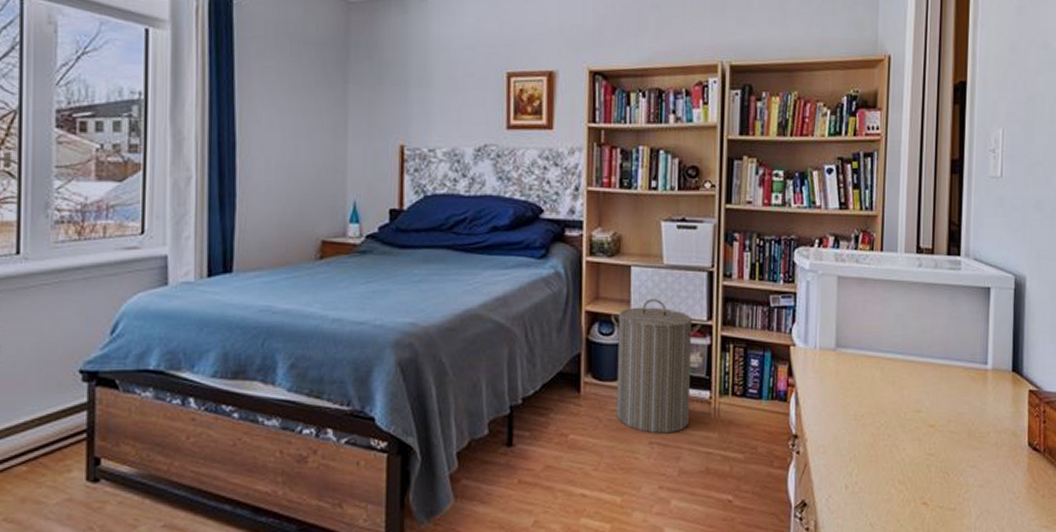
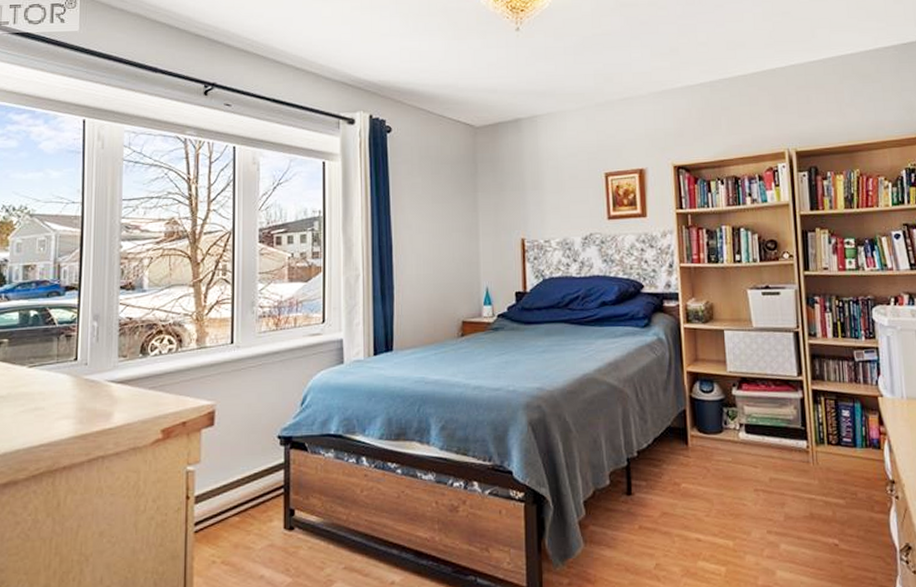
laundry hamper: present [611,298,702,434] -> none [710,358,793,482]

